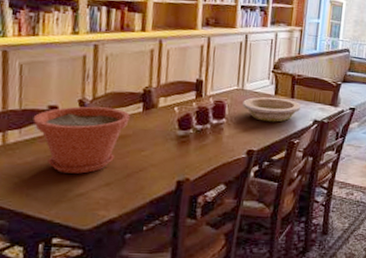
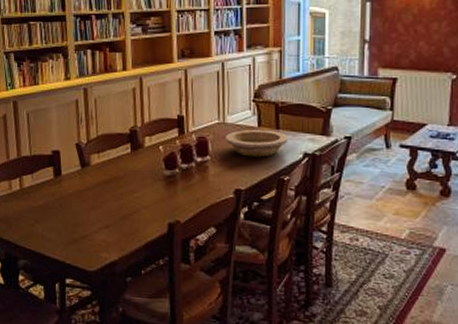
plant pot: present [33,106,130,174] -> none [41,149,120,216]

